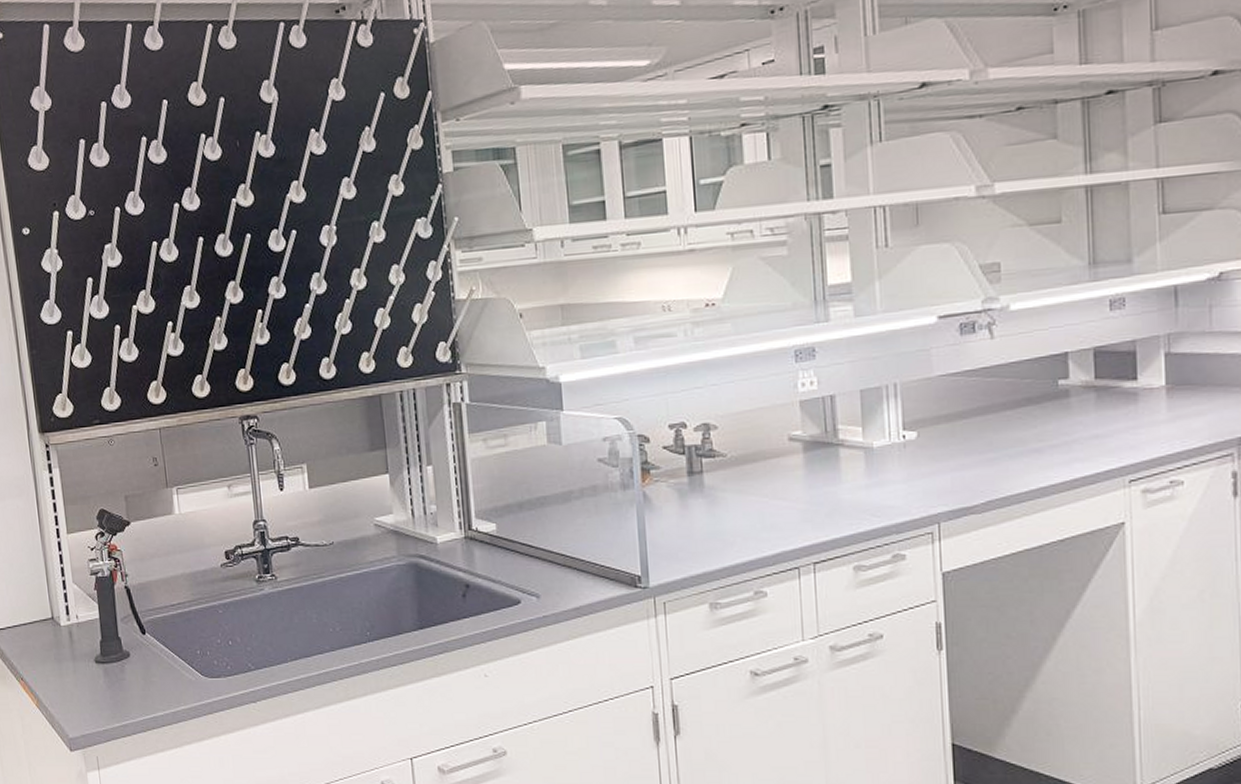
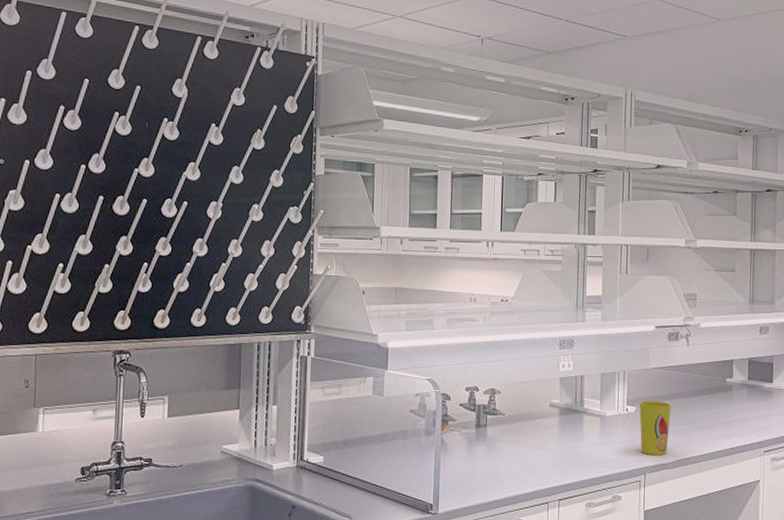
cup: none [923,421,973,496] -> present [639,401,671,455]

